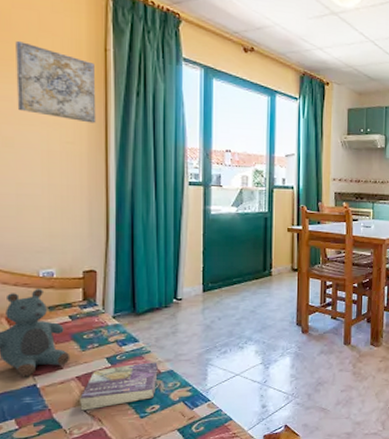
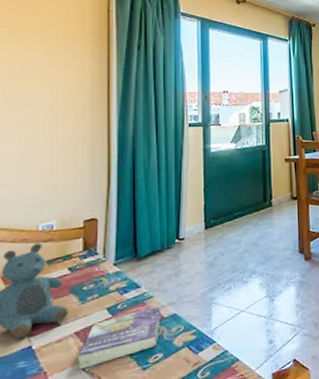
wall art: present [15,40,96,124] -> none [22,8,99,77]

